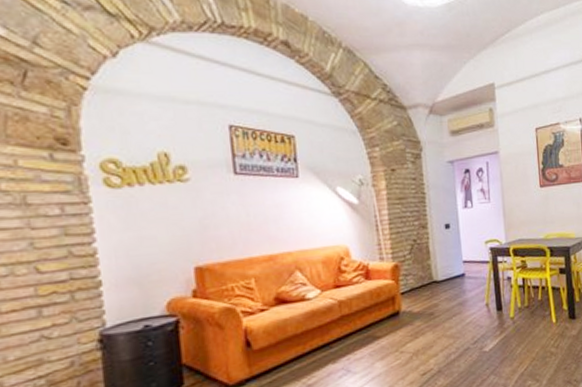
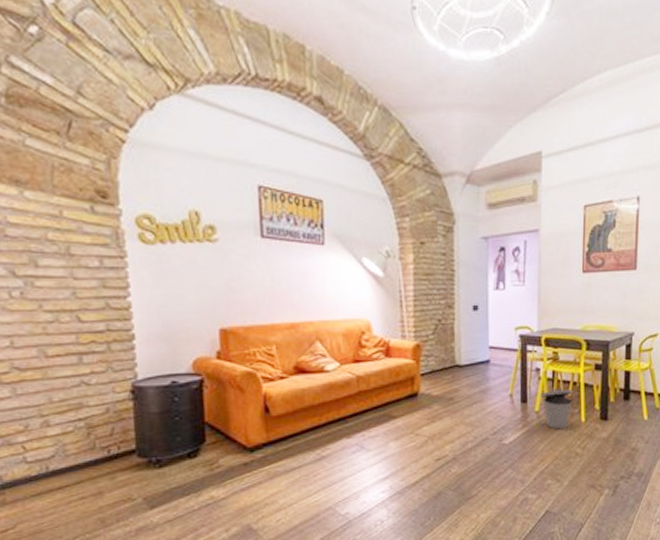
trash can: none [513,294,543,333] -> present [540,389,572,430]

